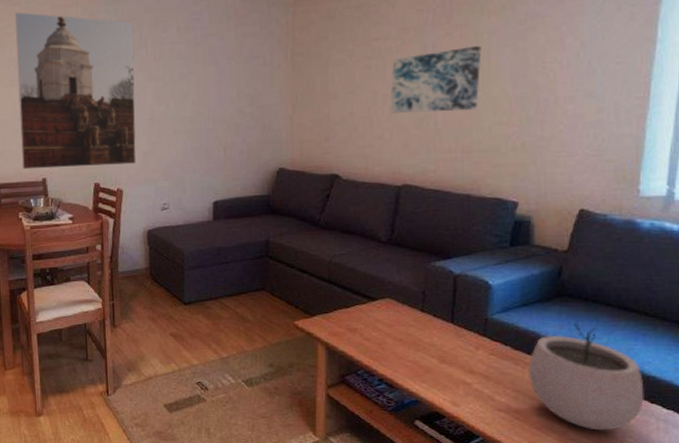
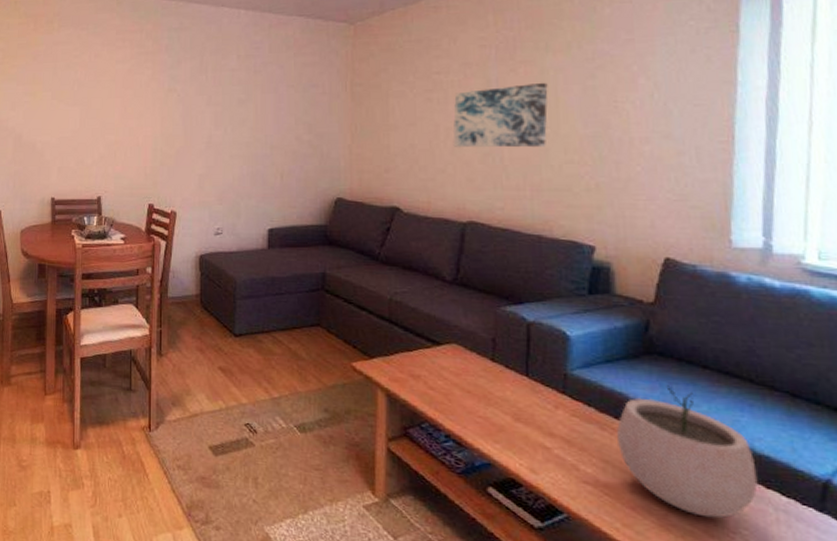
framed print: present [15,12,137,170] -> none [79,36,194,187]

